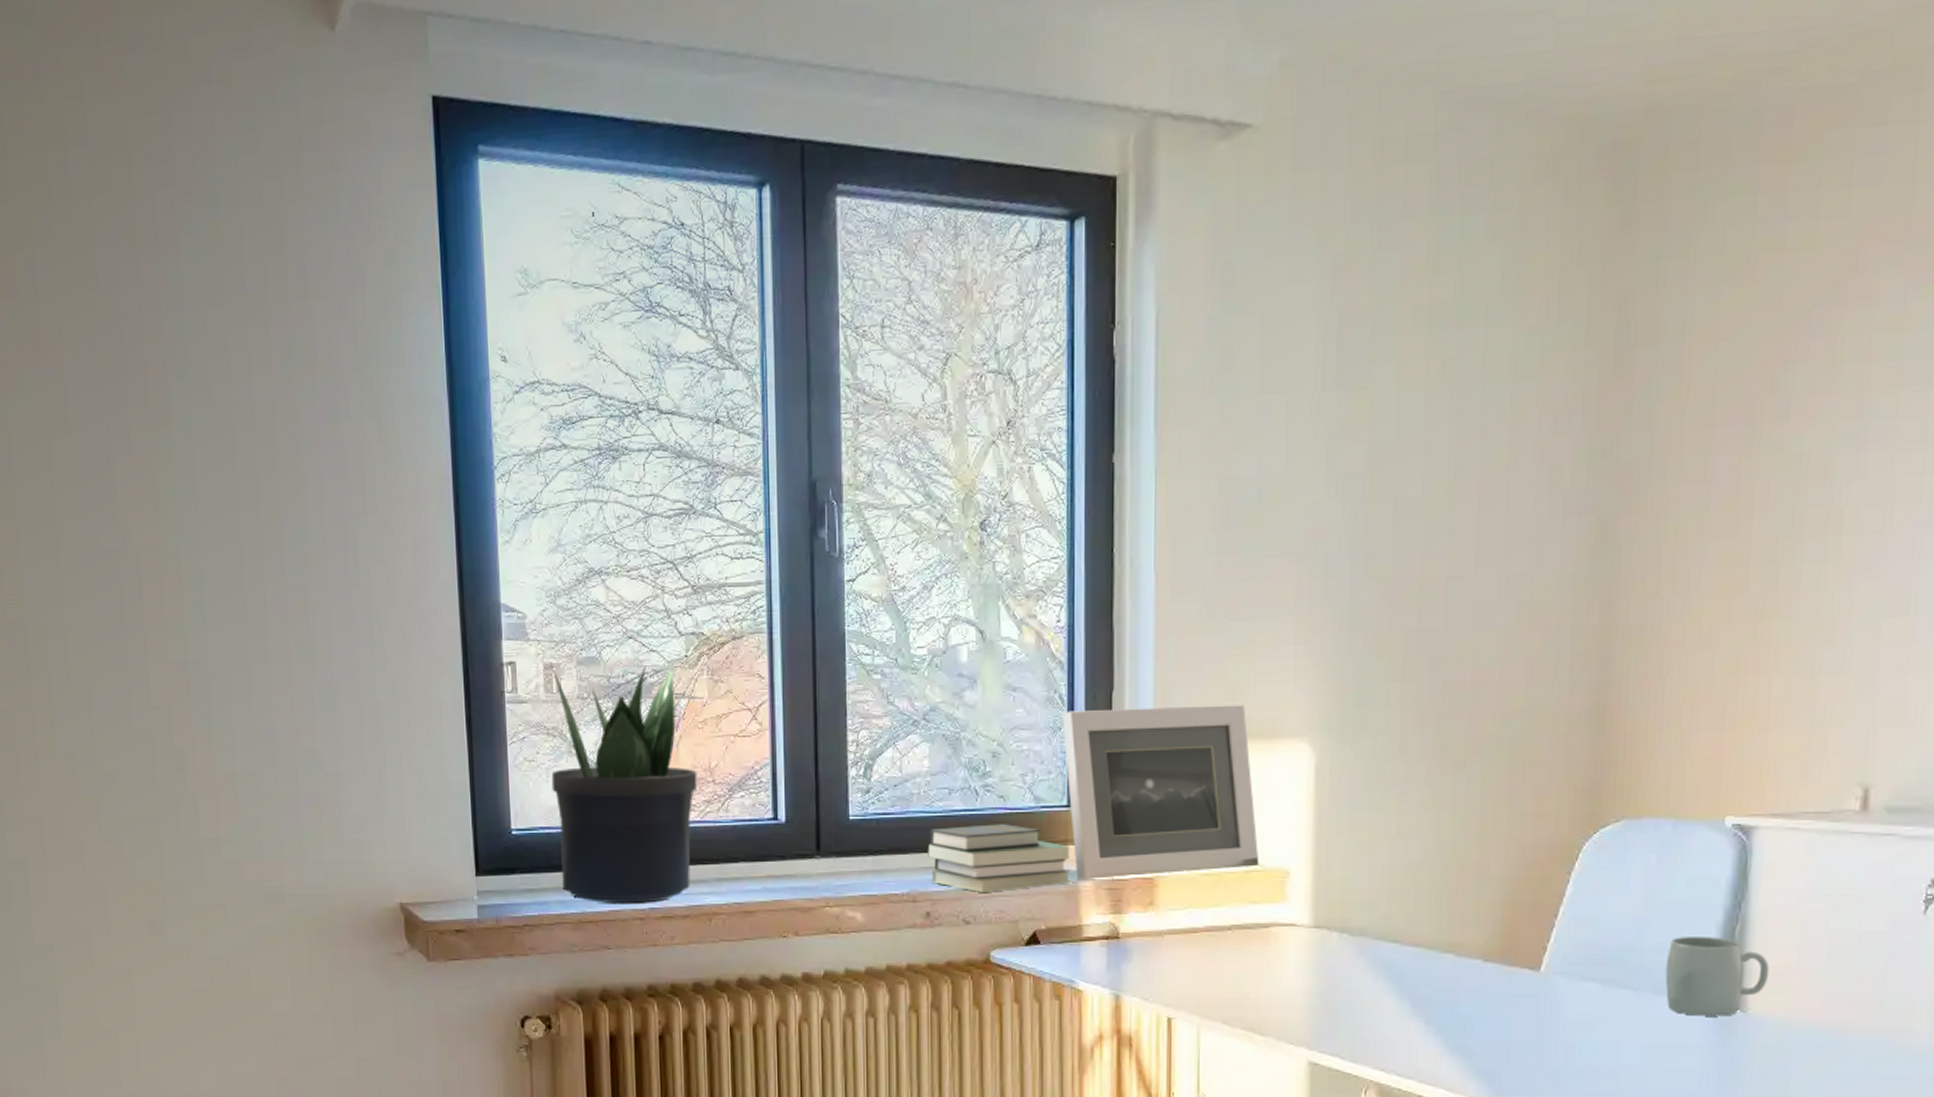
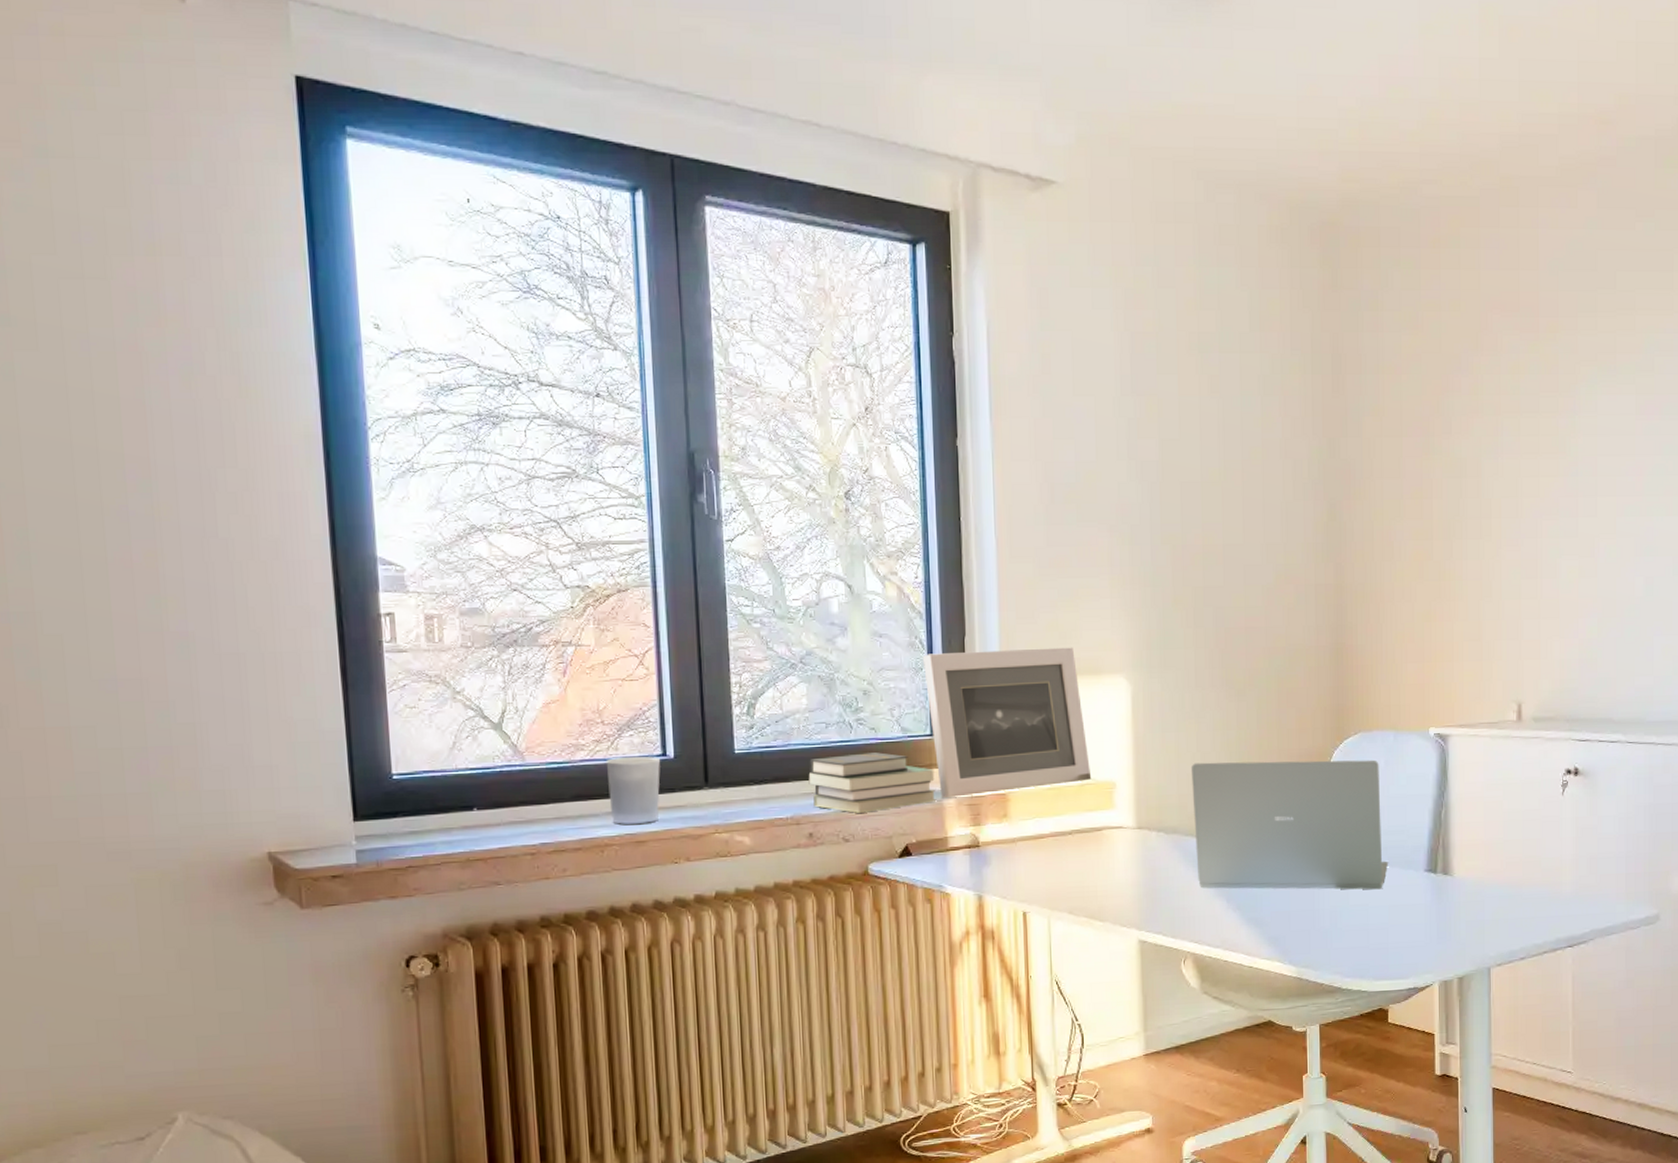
planter: present [549,662,698,903] -> none [430,612,587,841]
candle holder: none [716,819,772,892] -> present [606,756,661,824]
laptop: none [1387,850,1654,1023] -> present [1190,759,1389,890]
mug: present [1665,937,1770,1017] -> none [1396,820,1466,881]

